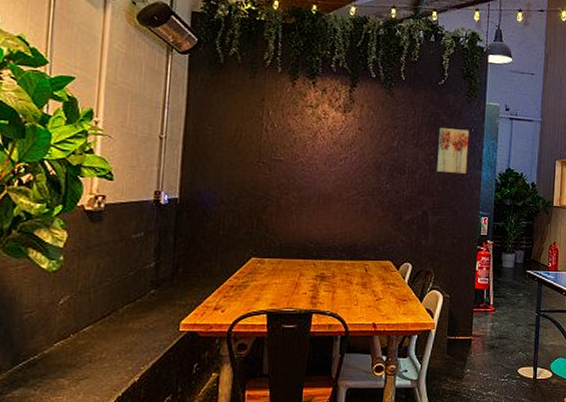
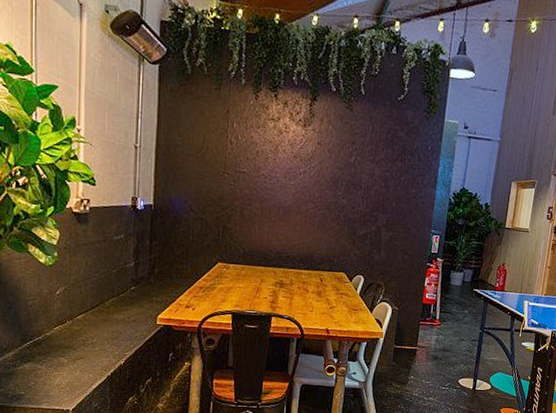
wall art: present [437,128,470,174] -> none [392,144,427,192]

